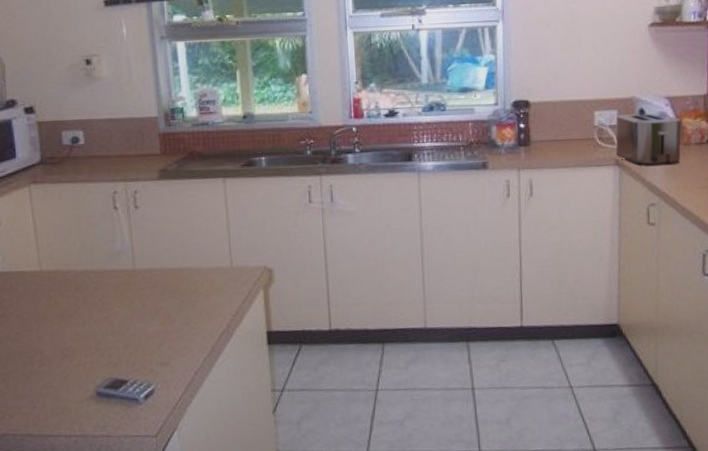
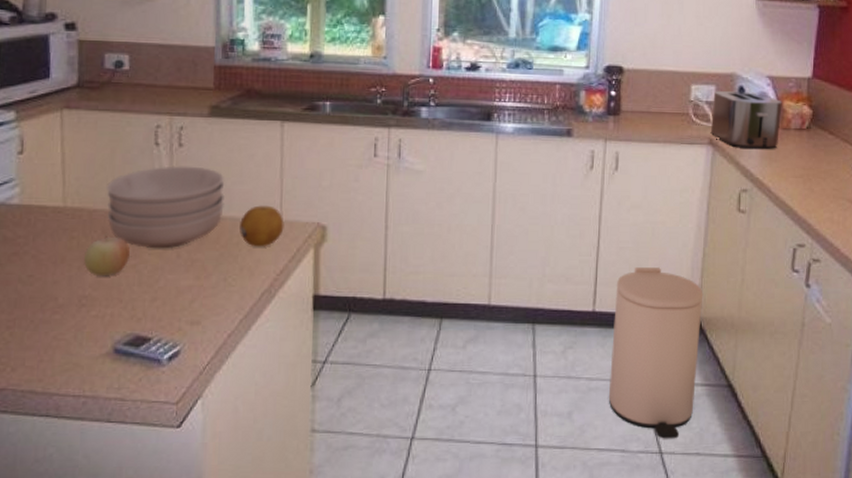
fruit: none [62,291,102,330] -> present [84,233,130,277]
bowl: none [75,225,181,302] -> present [105,166,226,249]
fruit: none [195,254,235,293] -> present [240,205,284,247]
pedal bin: none [540,282,622,437] -> present [608,267,704,439]

